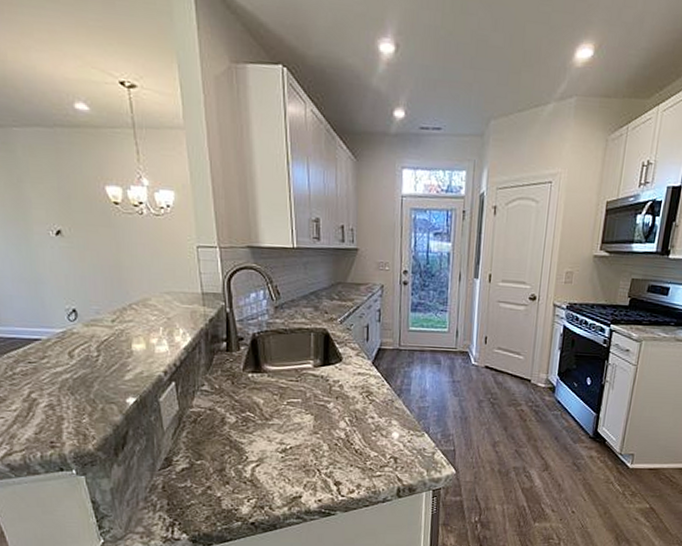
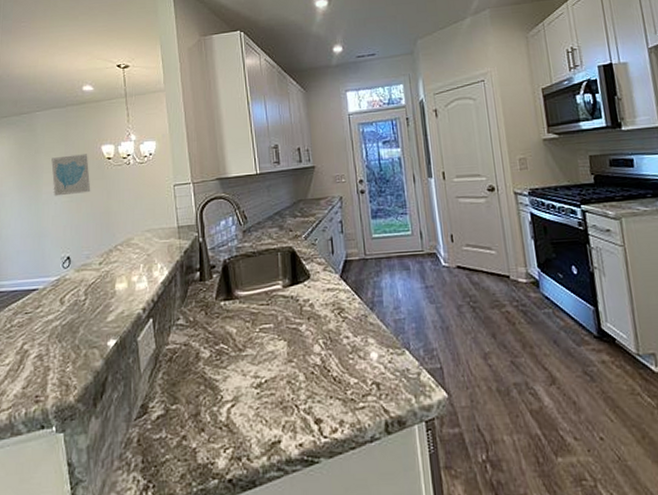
wall art: none [41,191,96,241] -> present [51,154,91,196]

